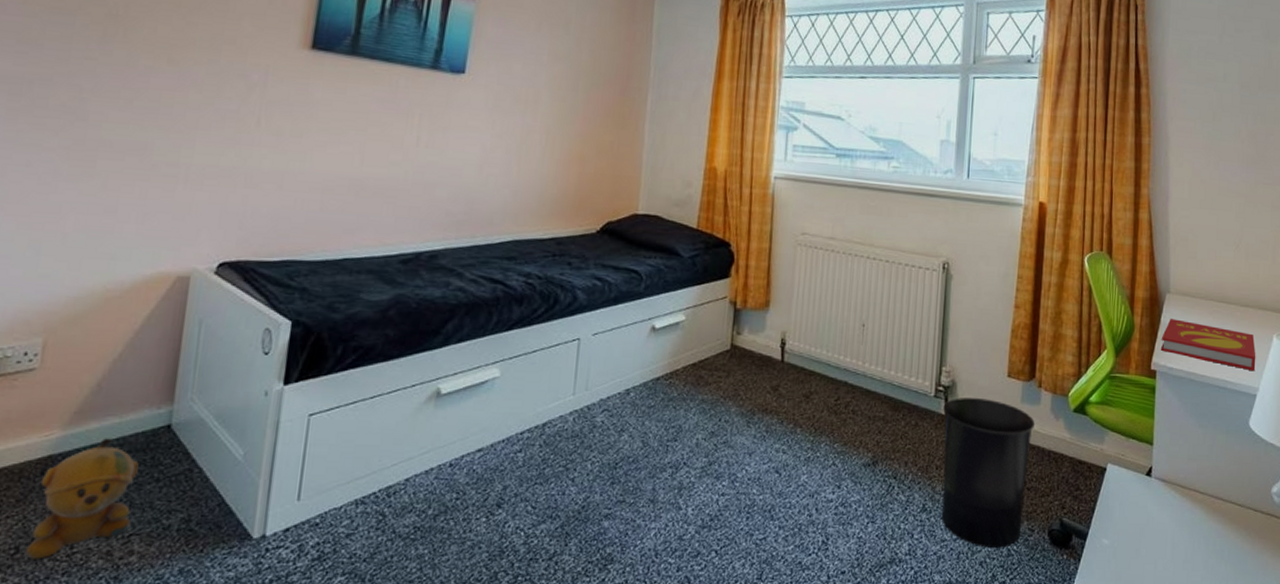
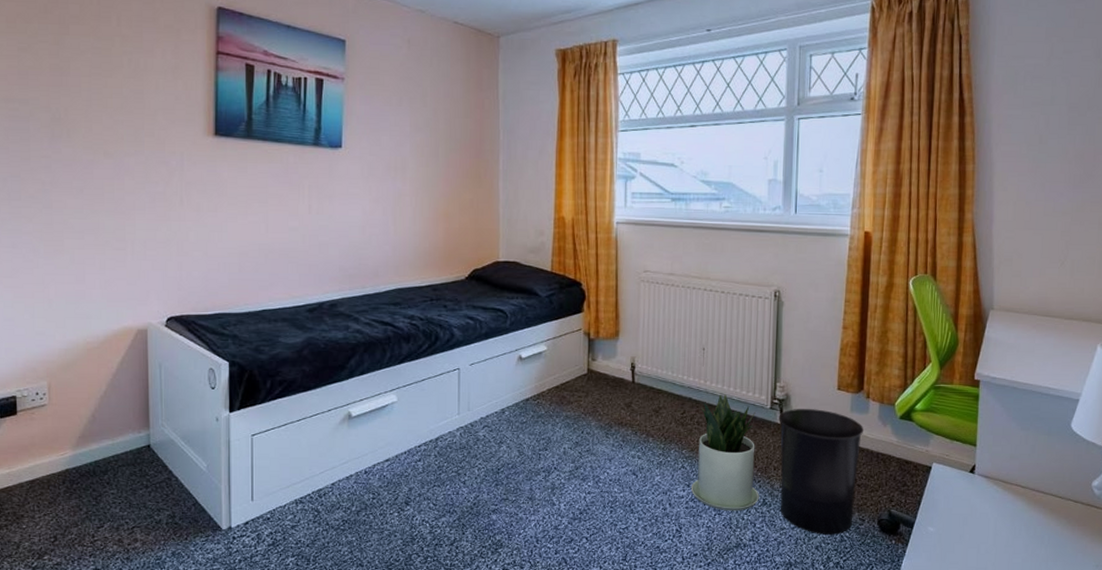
stuffed bear: present [26,438,139,559] -> none [62,456,132,545]
planter: none [841,378,919,519] -> present [690,394,759,511]
book: present [1161,319,1256,372] -> none [985,333,1080,379]

